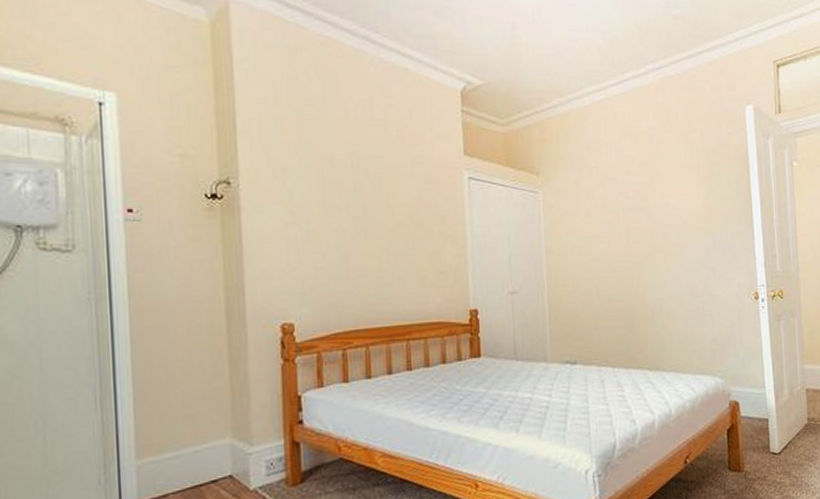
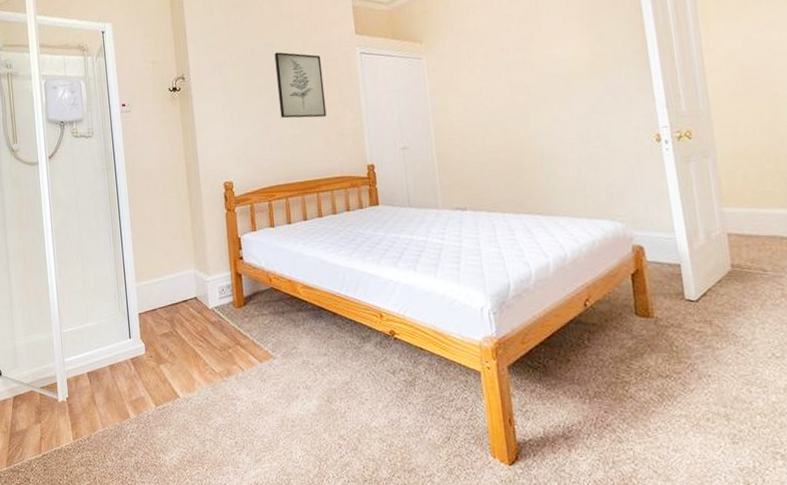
wall art: none [360,165,424,250] -> present [274,52,327,118]

